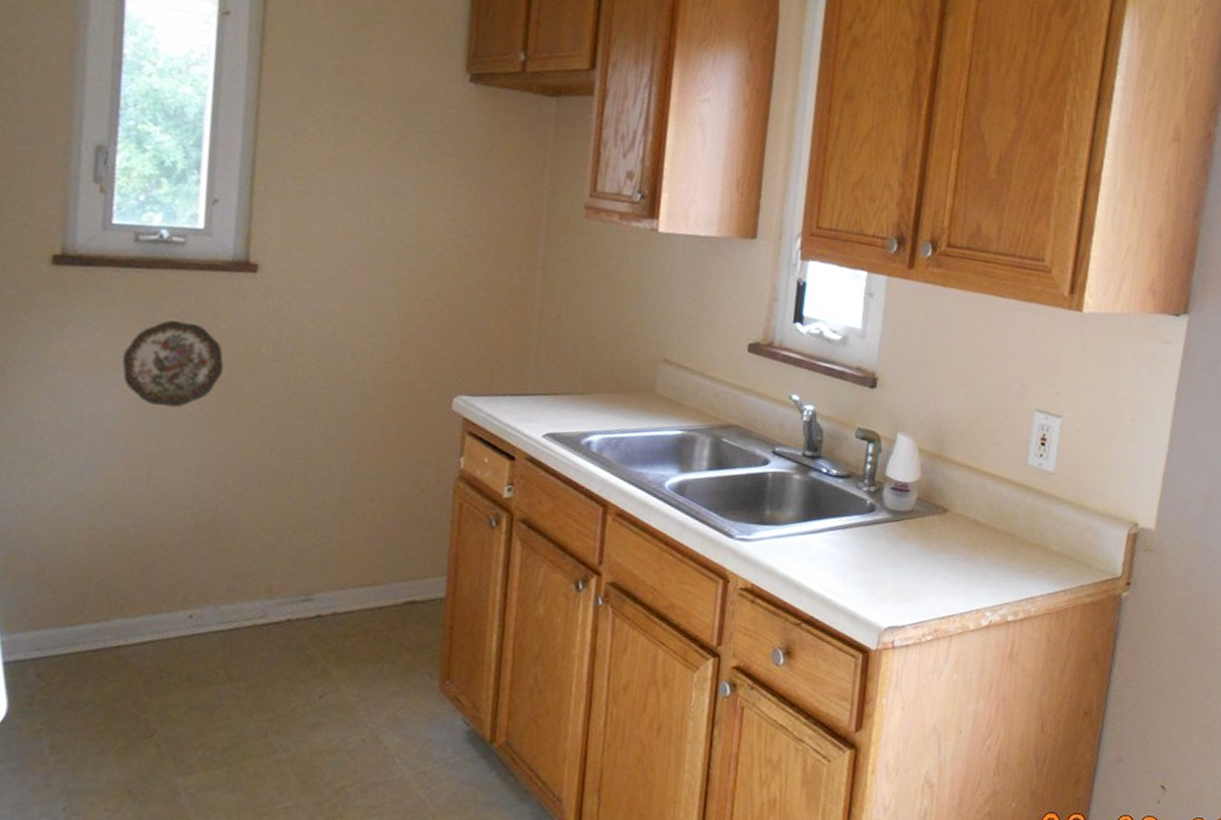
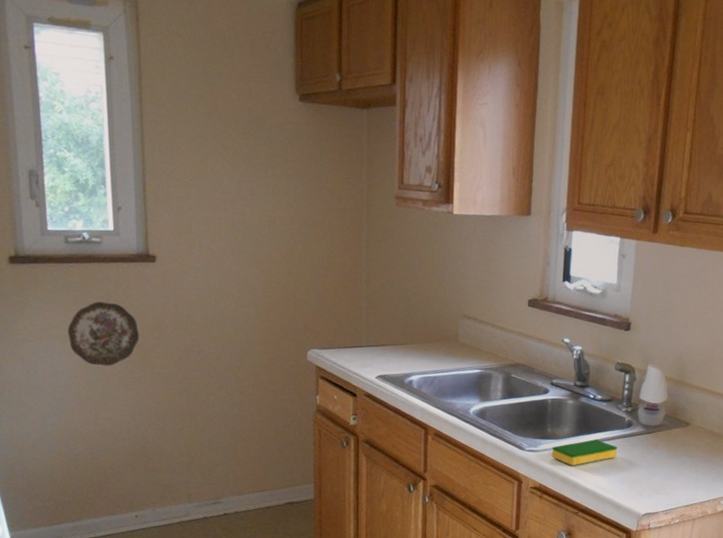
dish sponge: none [769,527,856,561] -> present [551,439,618,466]

